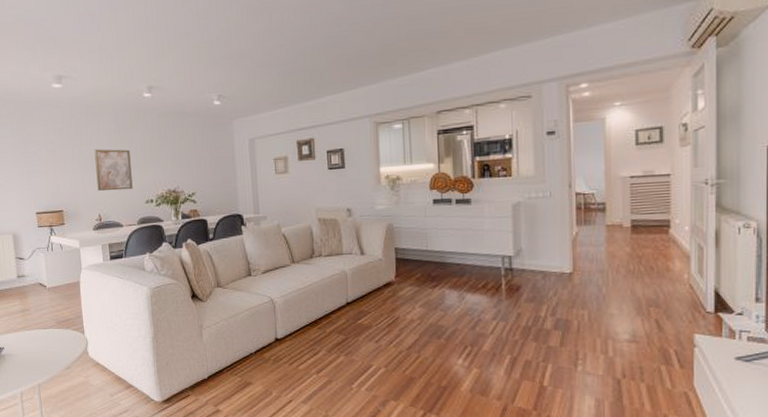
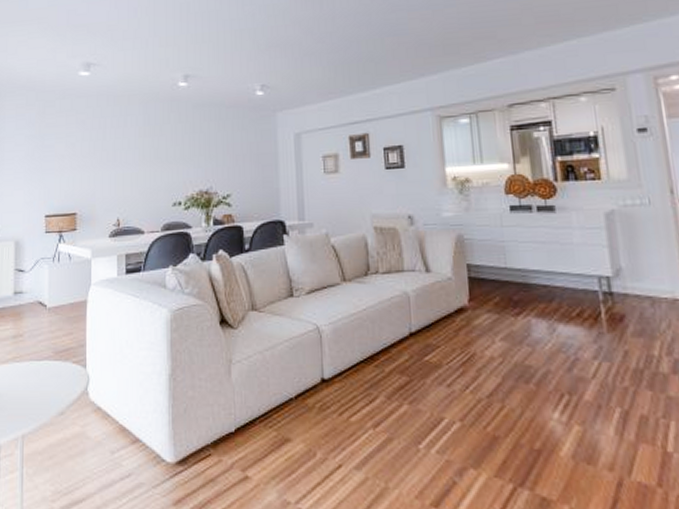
wall art: present [94,149,133,191] -> none [118,143,159,191]

